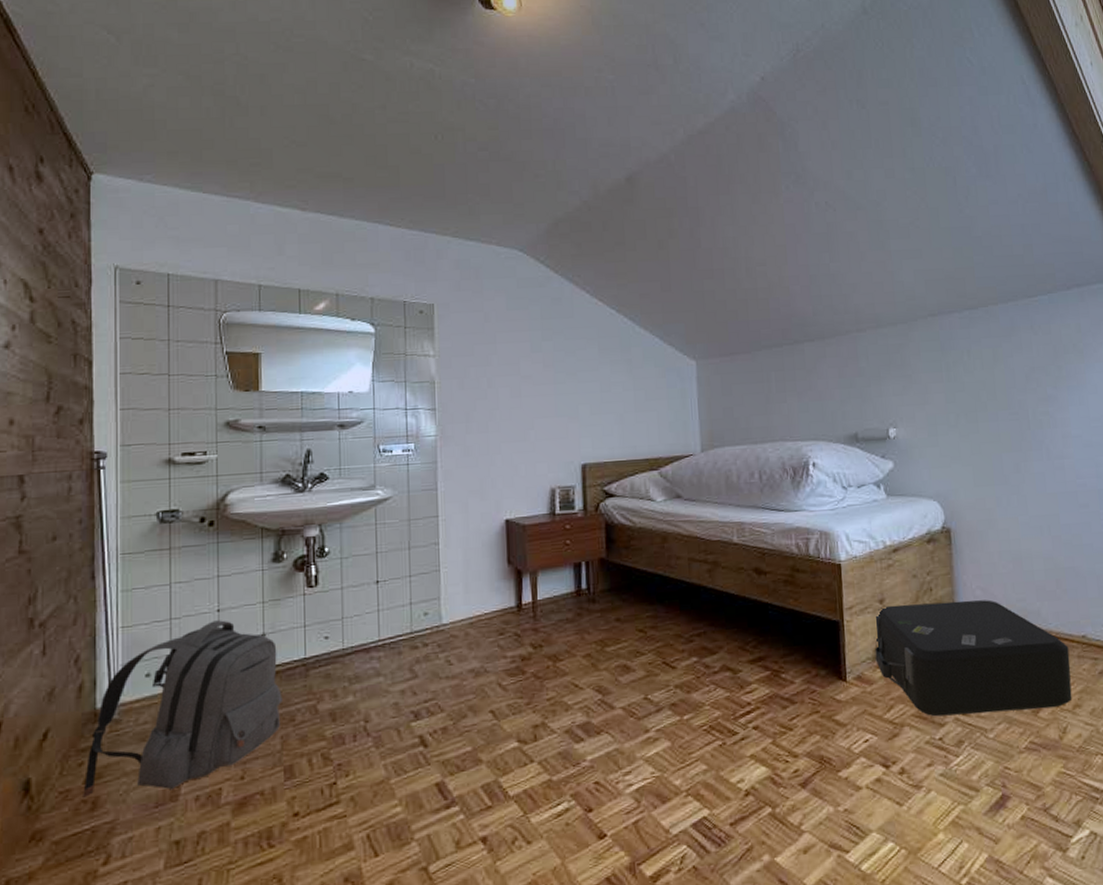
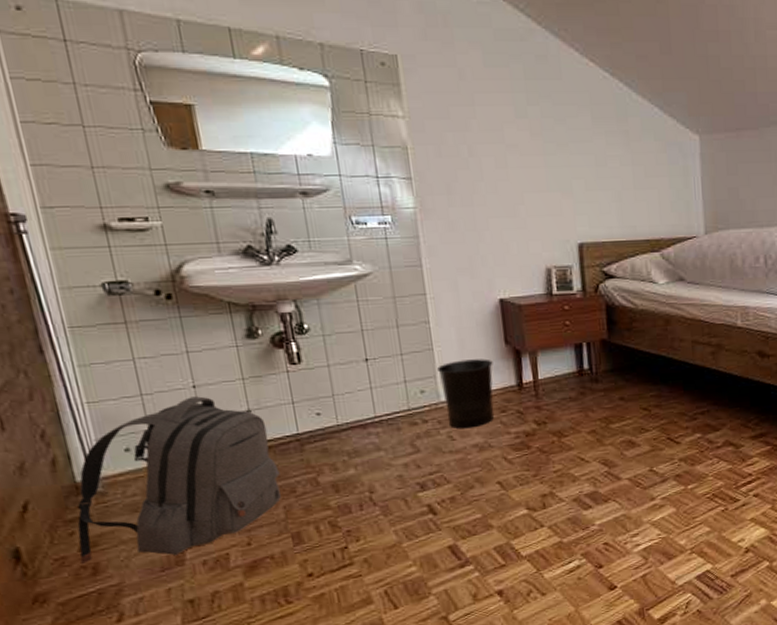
waste bin: none [442,579,495,653] -> present [437,359,495,429]

